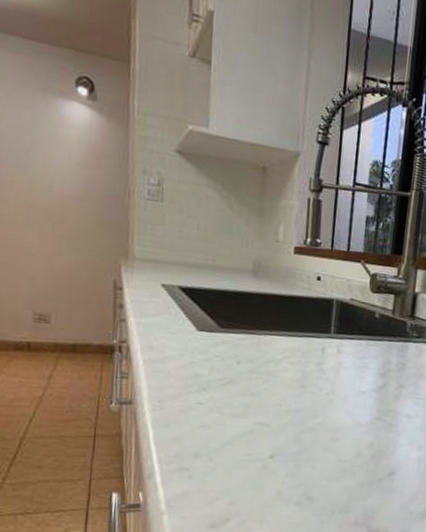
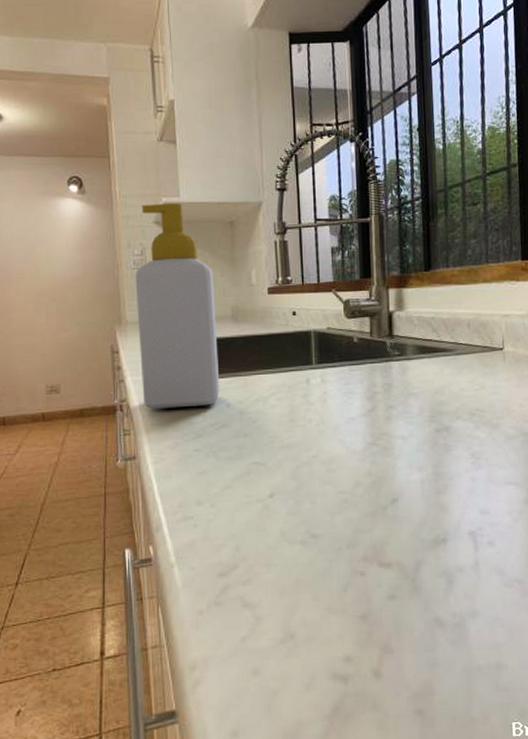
soap bottle: none [145,128,238,360] -> present [135,202,220,409]

